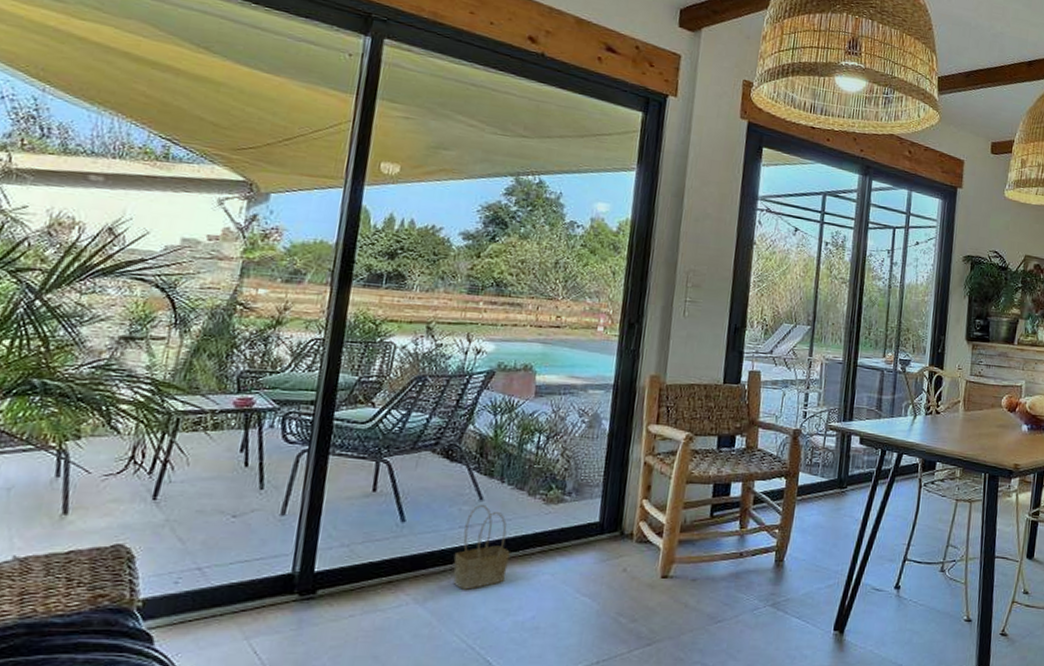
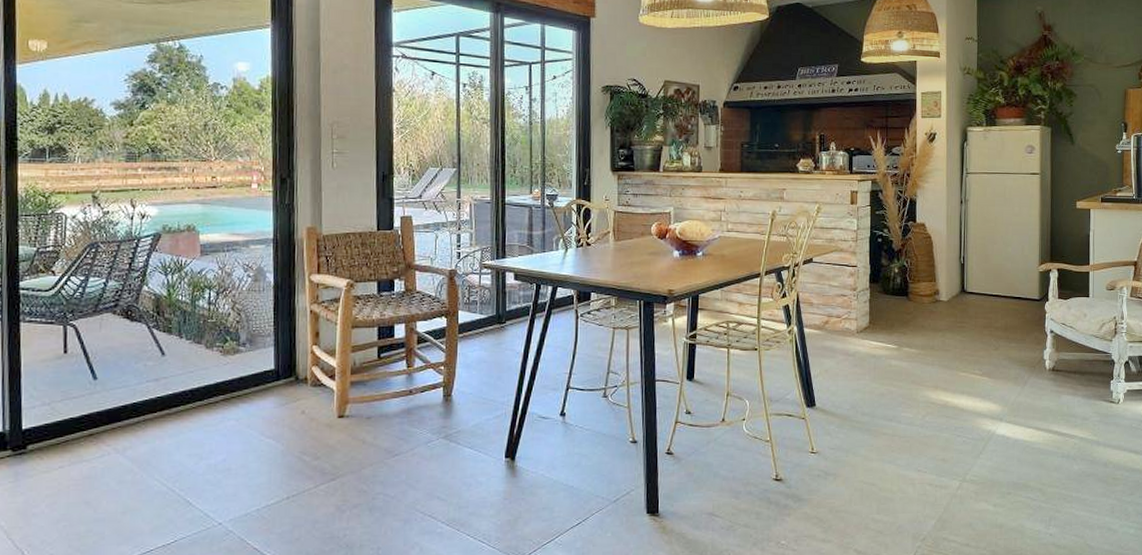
basket: present [453,504,510,590] -> none [145,359,196,438]

